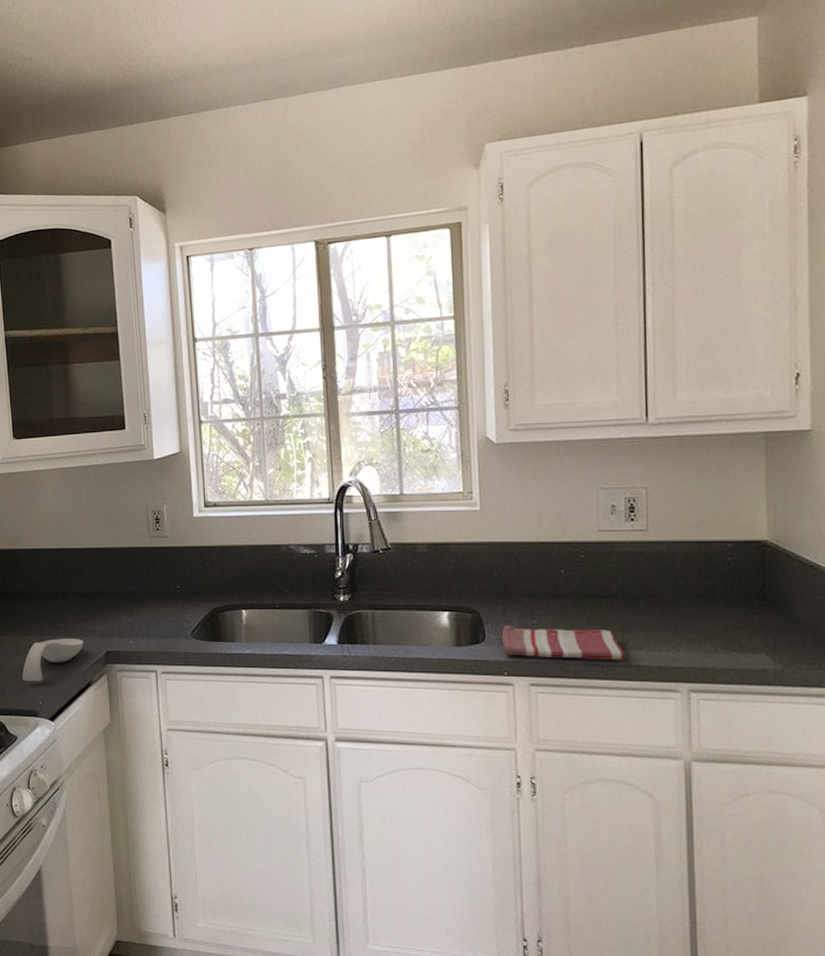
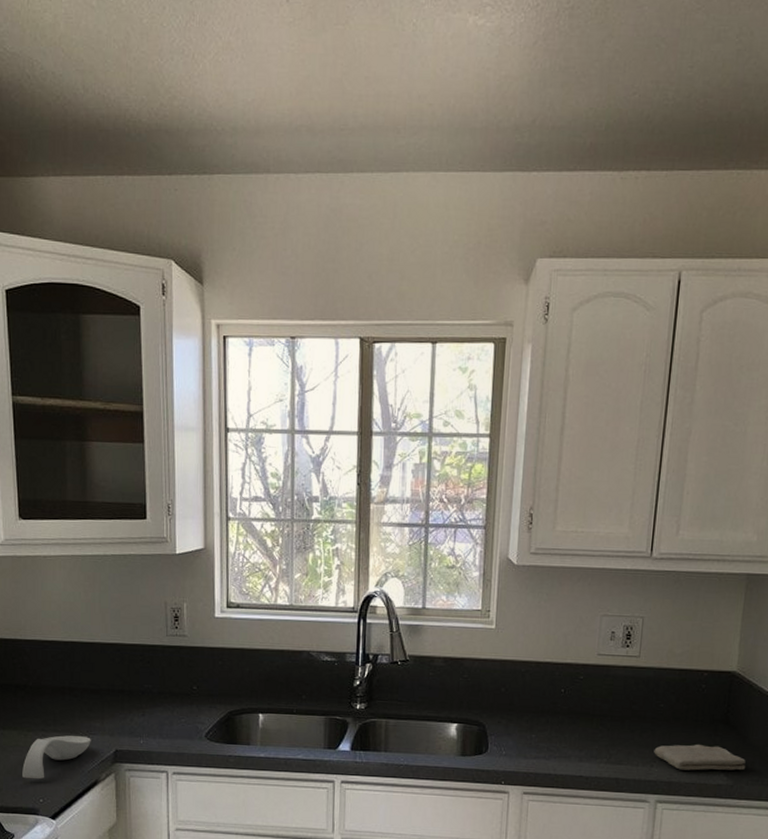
dish towel: present [502,626,626,660] -> none [503,738,608,773]
washcloth: none [678,623,795,655] -> present [654,744,746,771]

